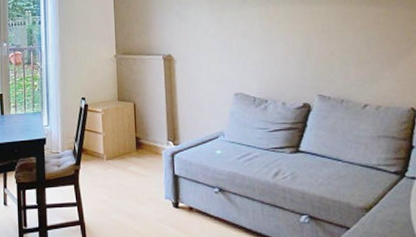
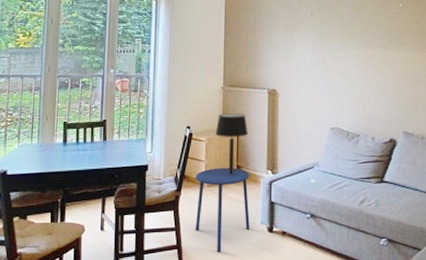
side table: none [93,140,154,229] -> present [195,168,250,253]
table lamp: none [111,82,145,147] -> present [215,113,248,175]

